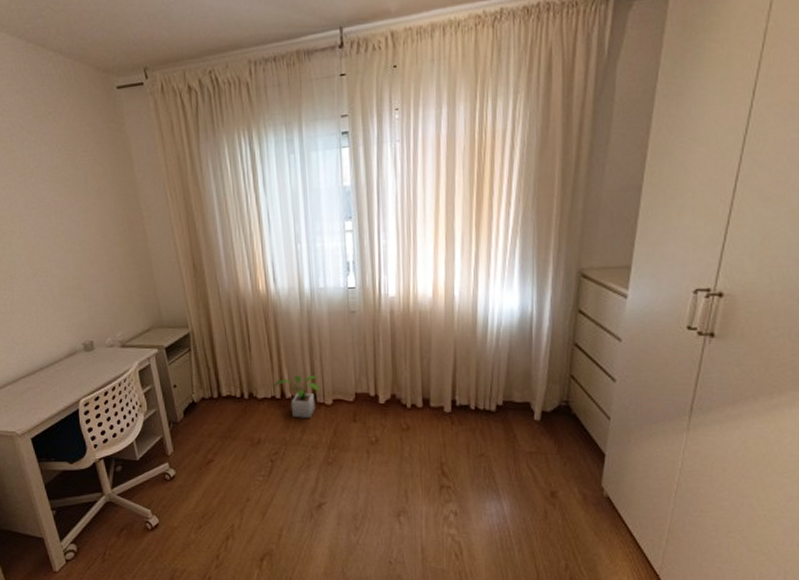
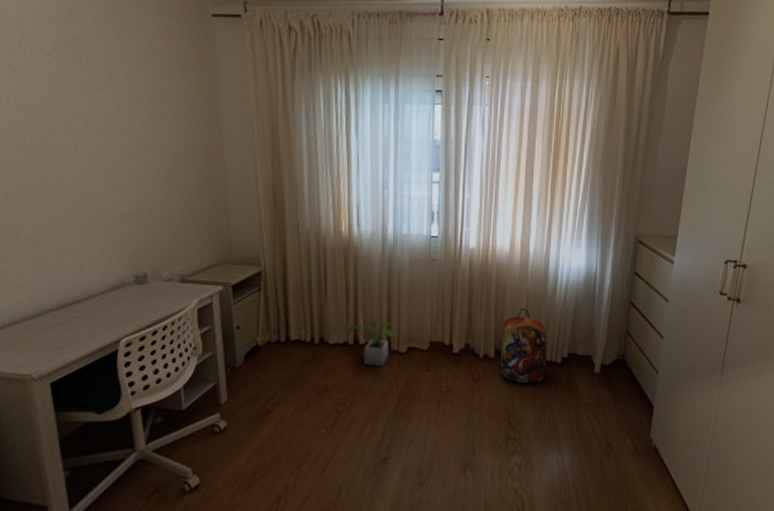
backpack: none [429,355,479,433] -> present [501,307,547,384]

